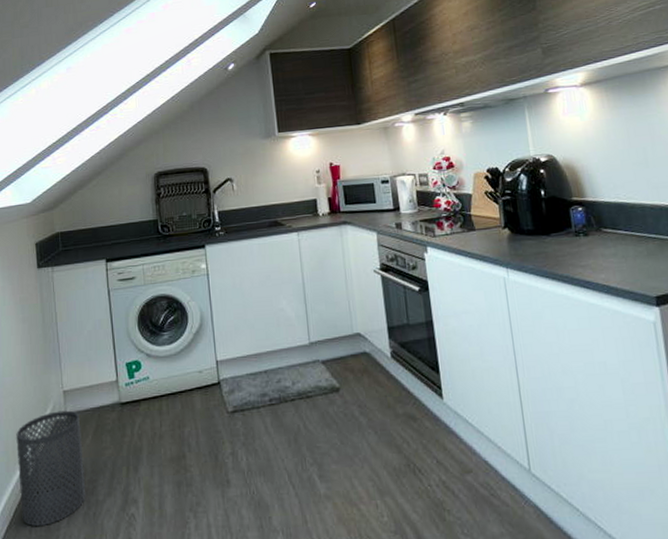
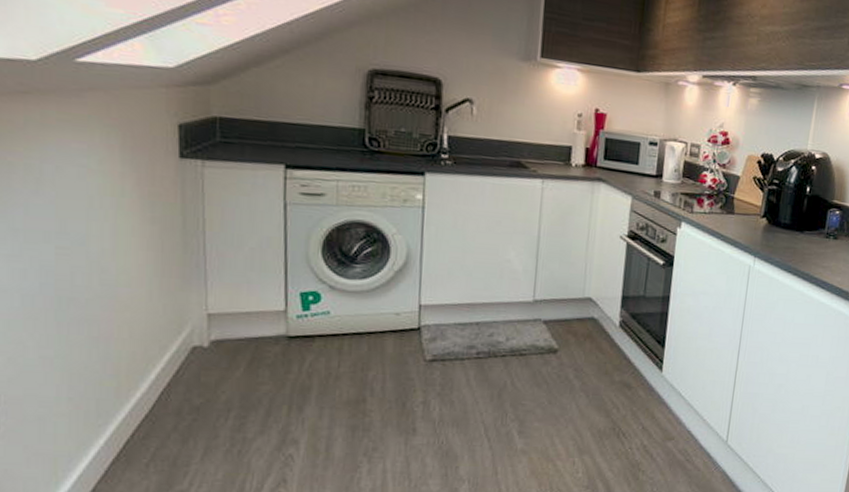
trash can: present [16,410,86,527] -> none [132,336,231,461]

